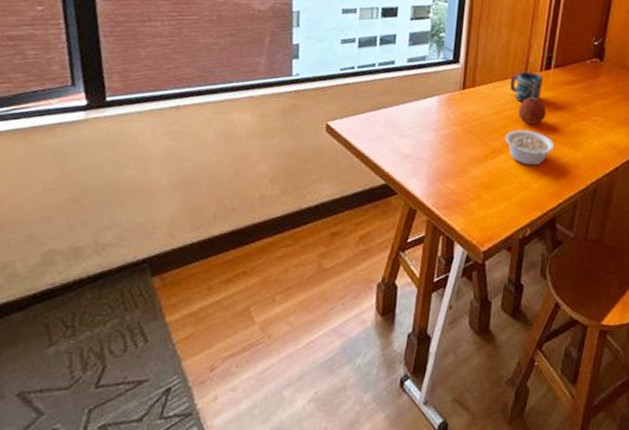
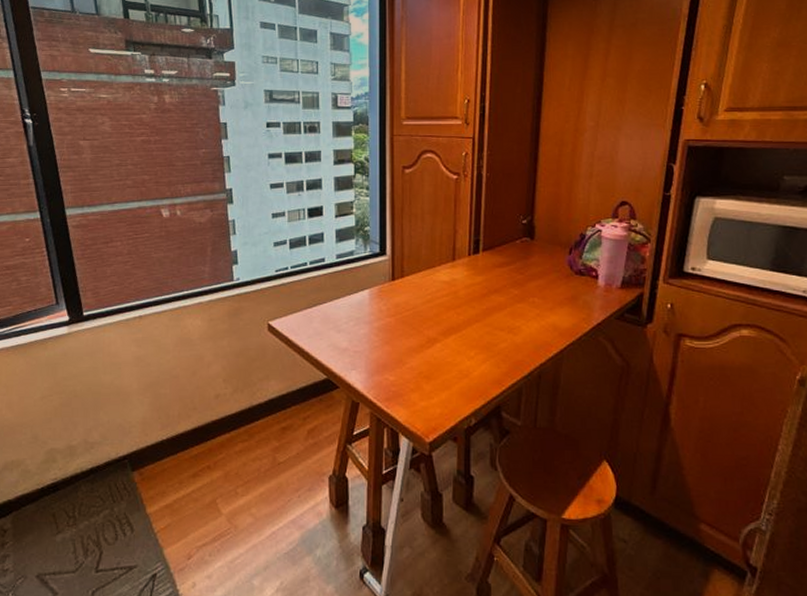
legume: present [504,130,555,166] -> none [439,317,492,353]
cup: present [510,71,543,103] -> none [439,257,472,290]
fruit: present [518,98,546,125] -> none [450,284,479,311]

